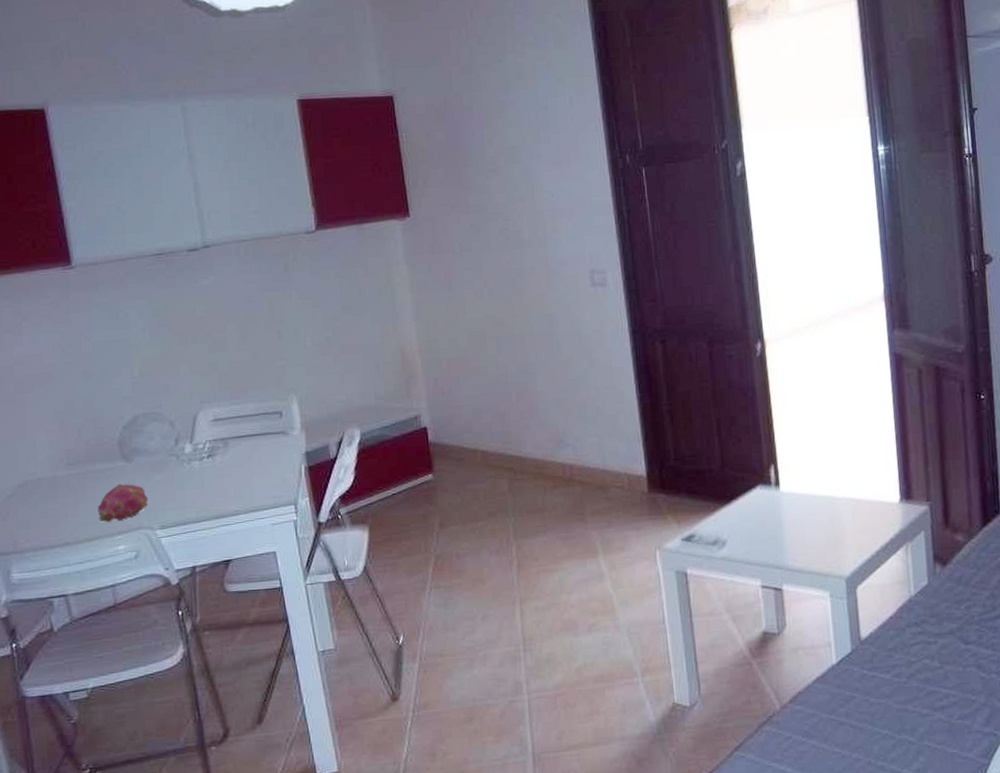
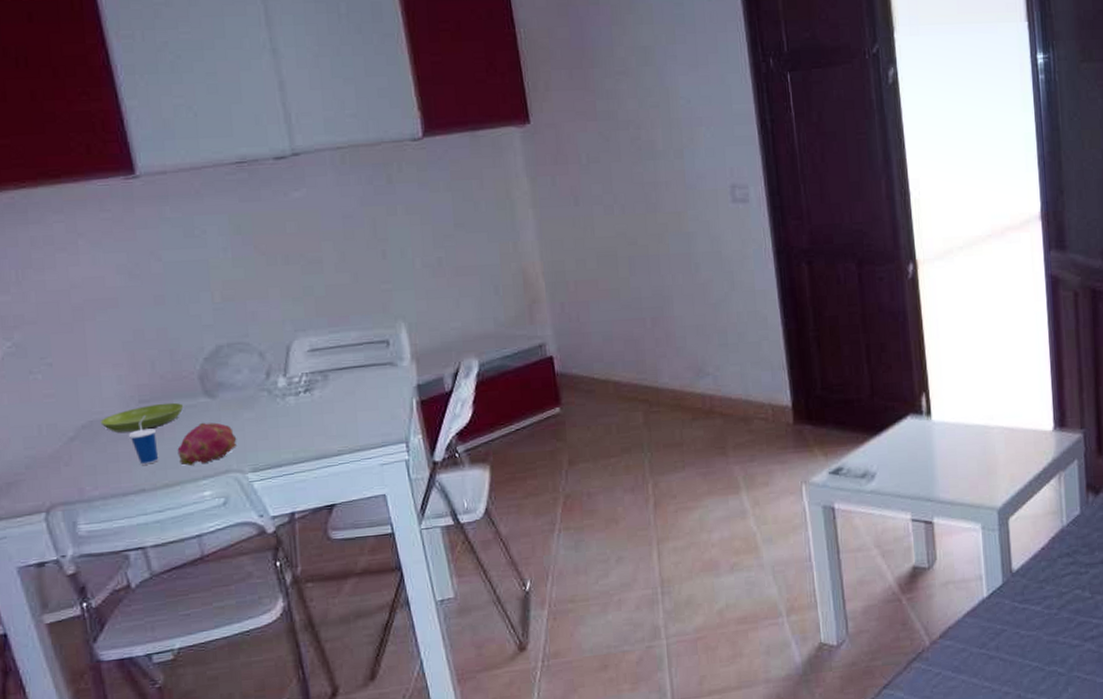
saucer: none [34,465,104,492] -> present [100,402,184,433]
cup: none [58,477,82,521] -> present [129,415,159,465]

